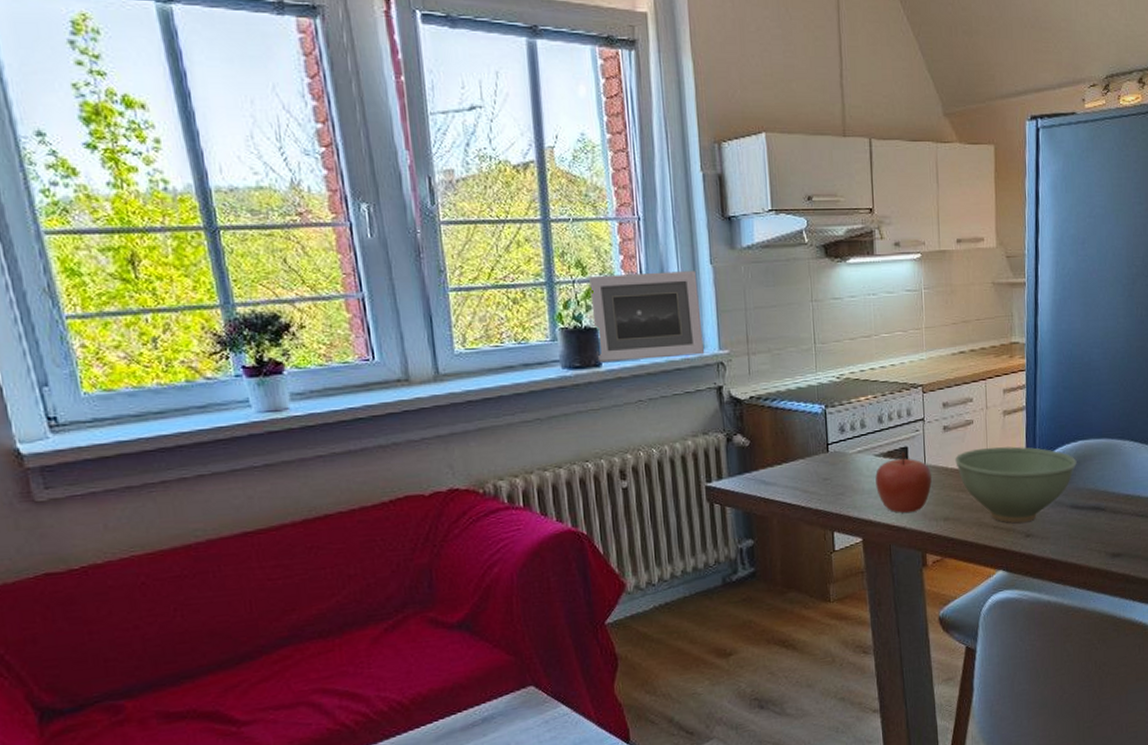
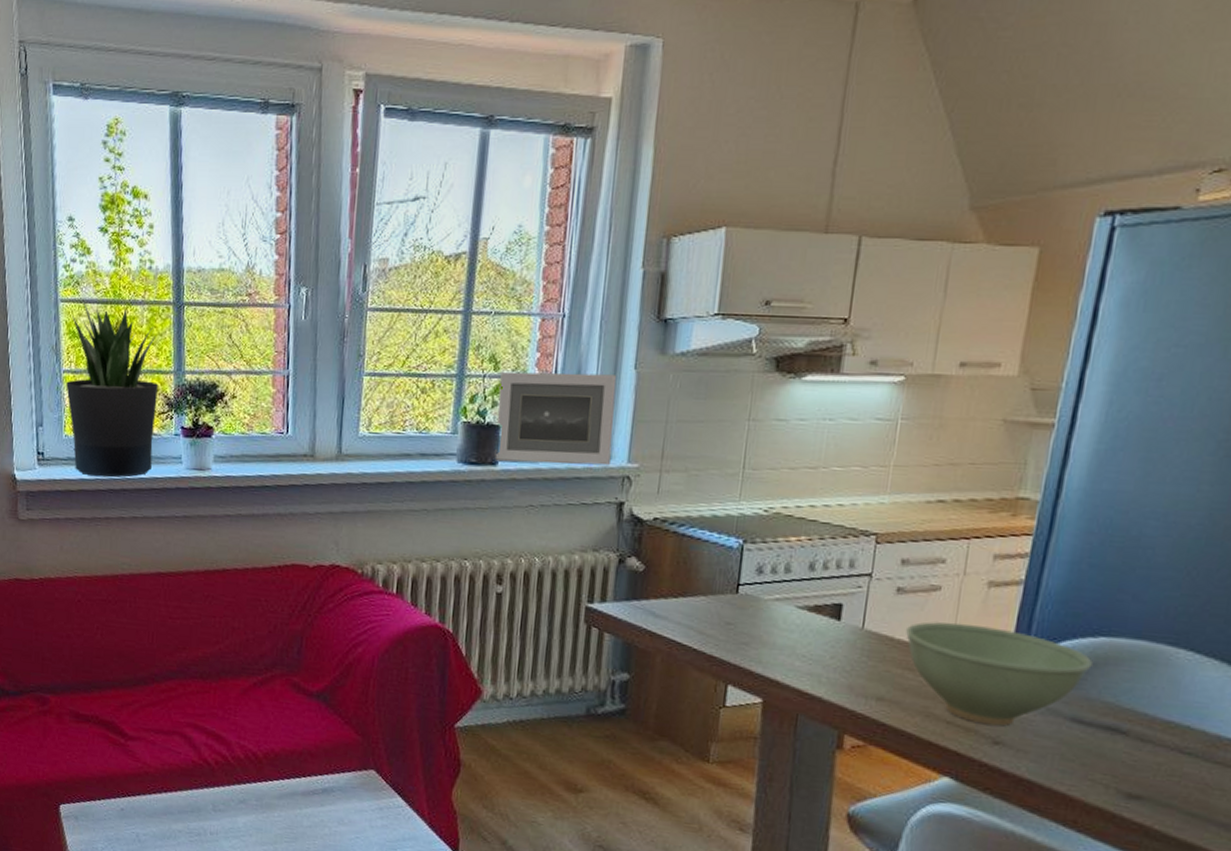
planter: none [64,229,212,437] -> present [66,299,158,478]
fruit: present [875,451,932,513] -> none [791,608,870,682]

